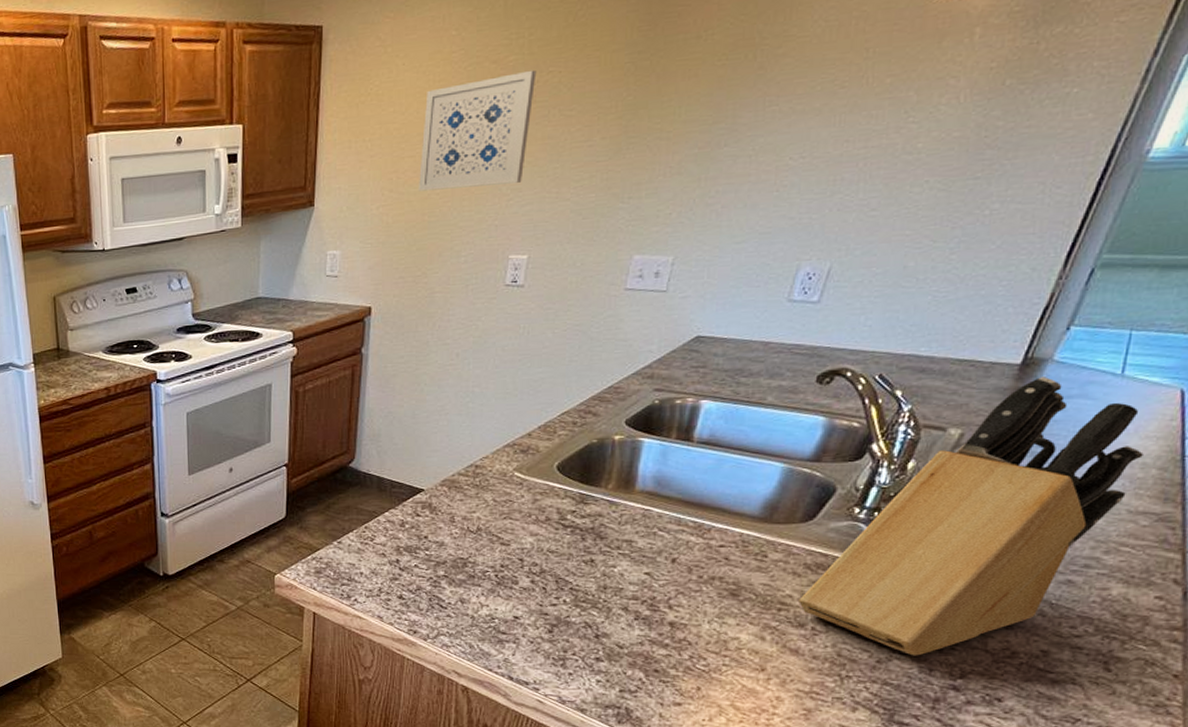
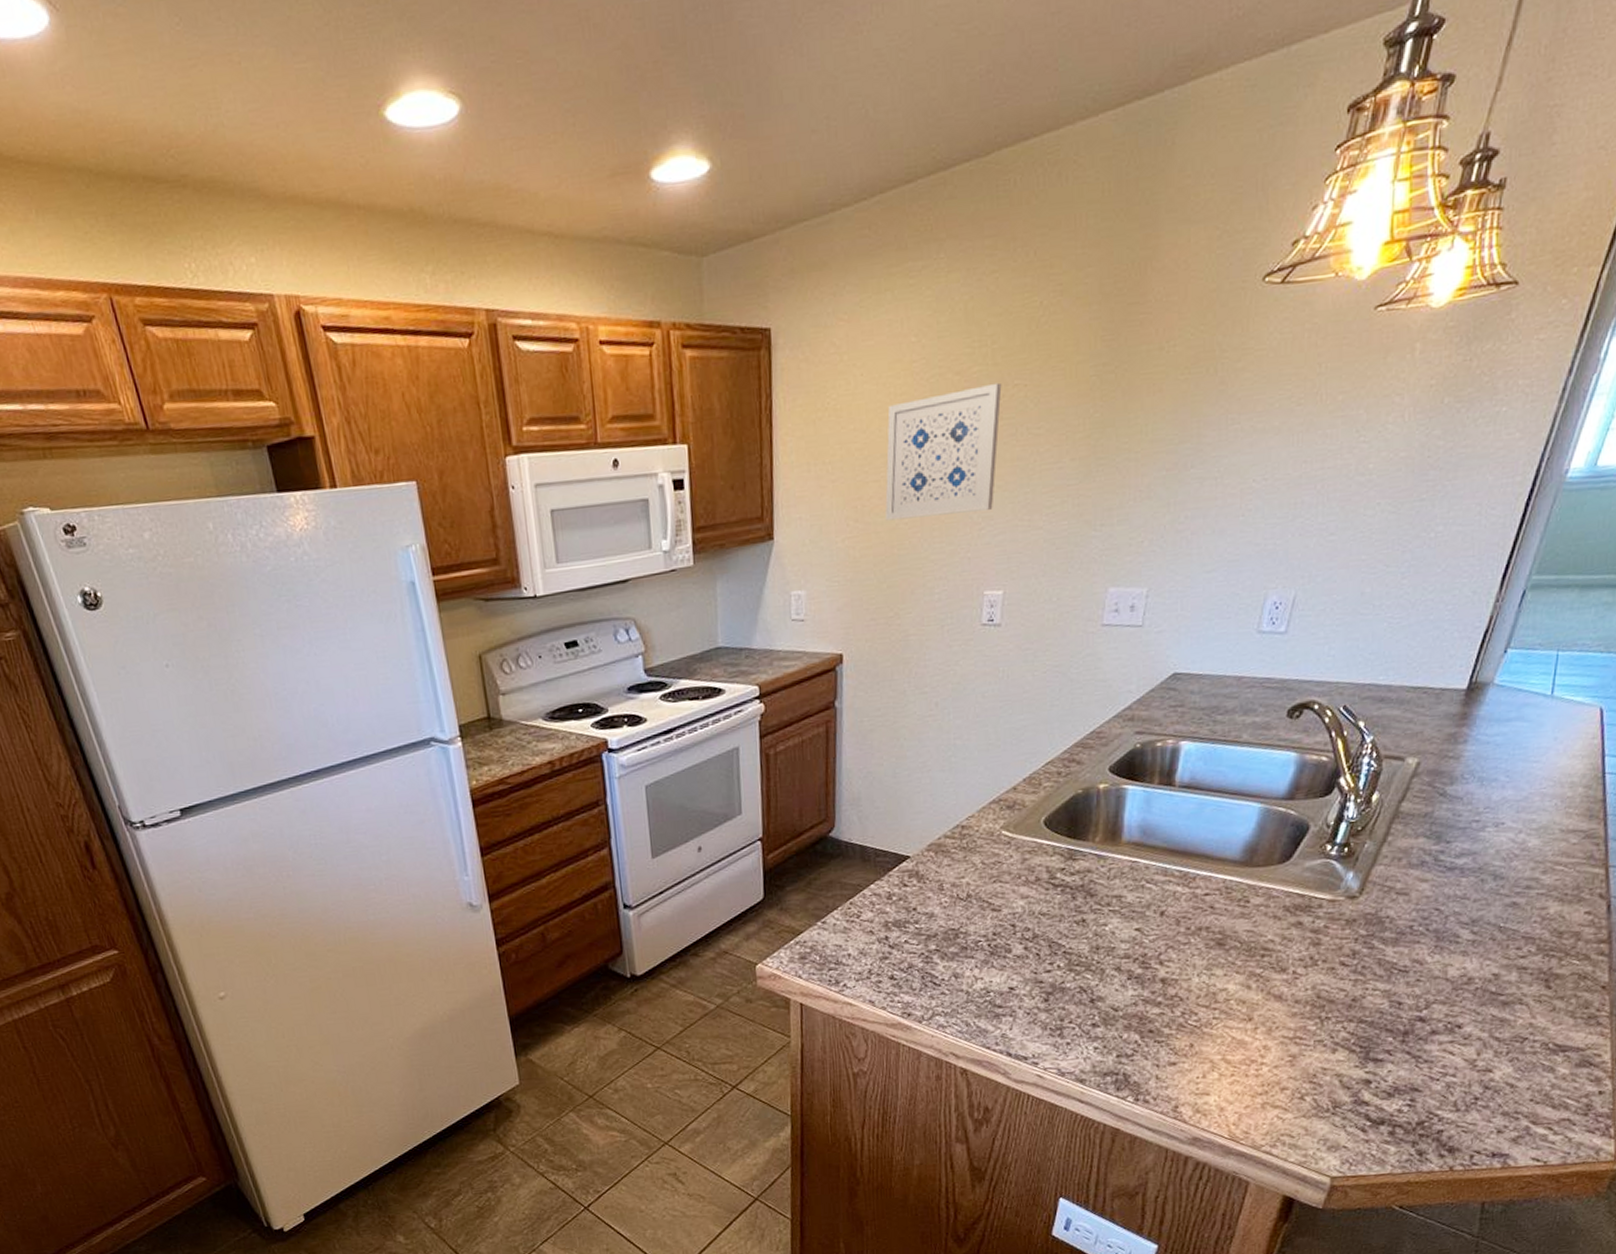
knife block: present [799,377,1144,656] -> none [1280,701,1572,991]

